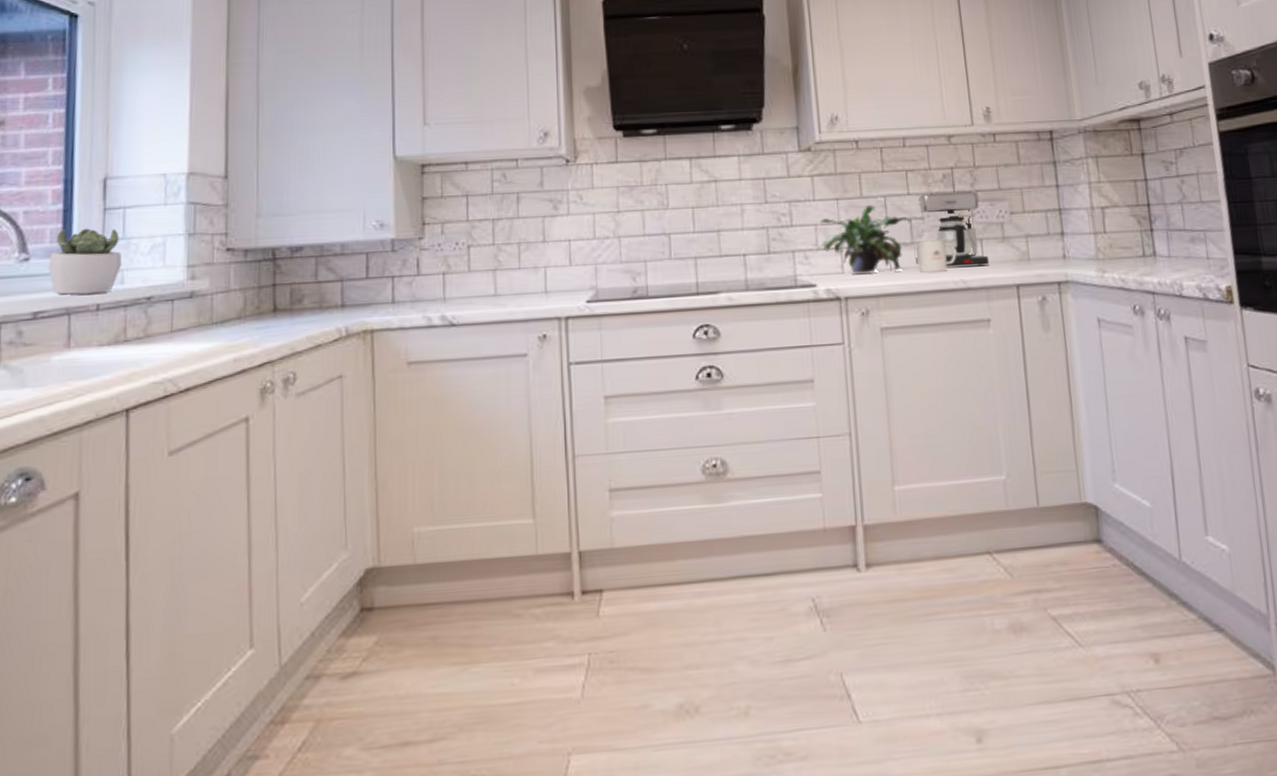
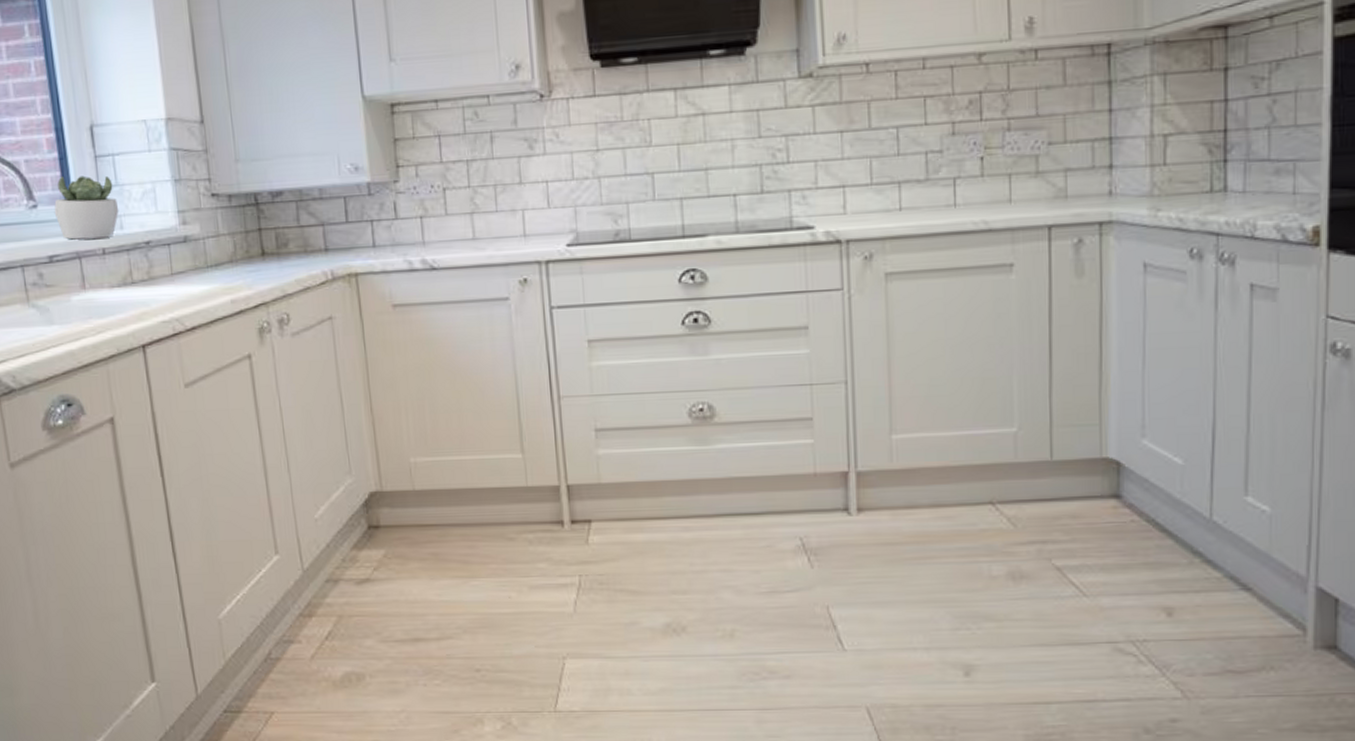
potted plant: present [818,204,911,274] -> none [818,136,927,215]
coffee maker: present [911,191,990,267] -> none [927,119,1018,206]
mug: present [916,238,956,273] -> none [932,174,978,213]

